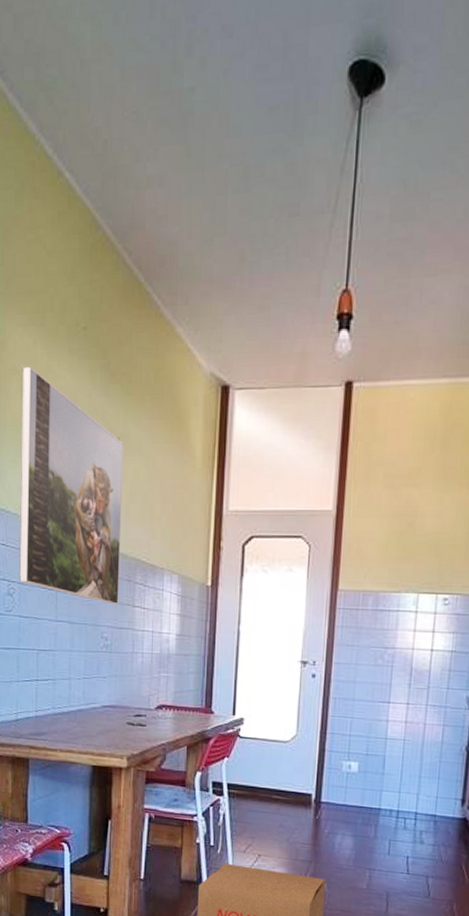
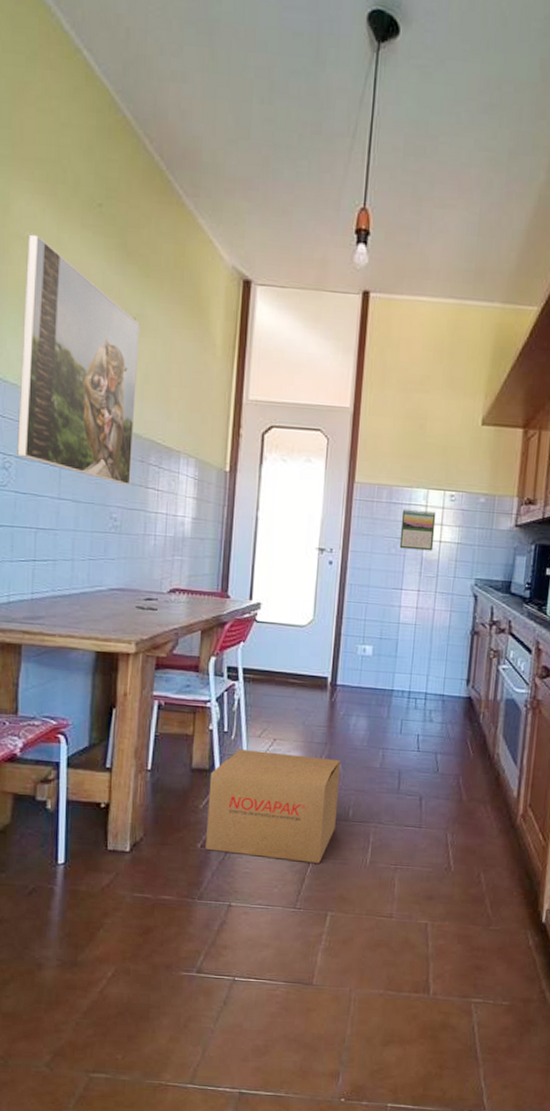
calendar: none [386,616,428,661] -> present [399,509,436,551]

